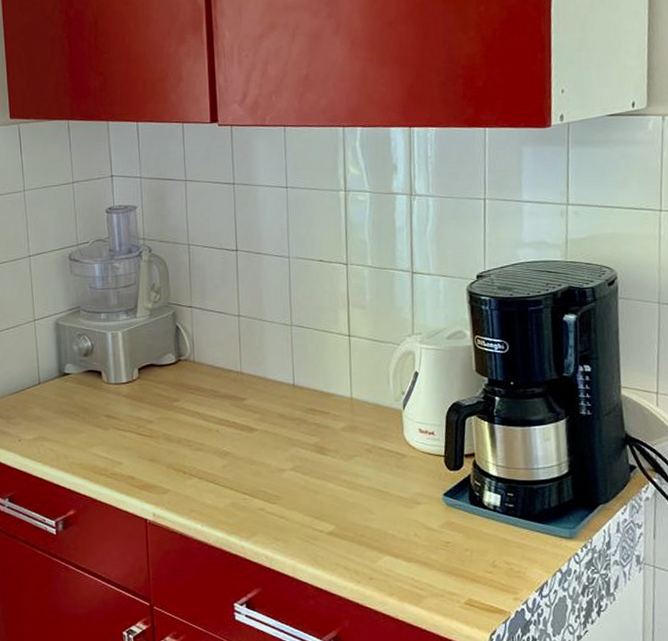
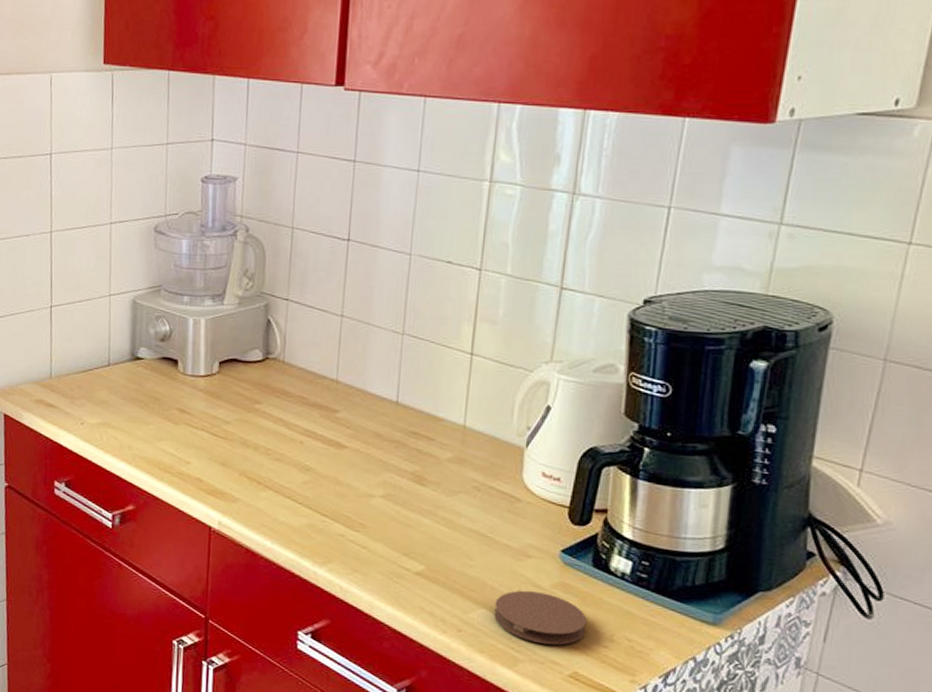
coaster: none [397,533,473,578] -> present [494,590,587,646]

